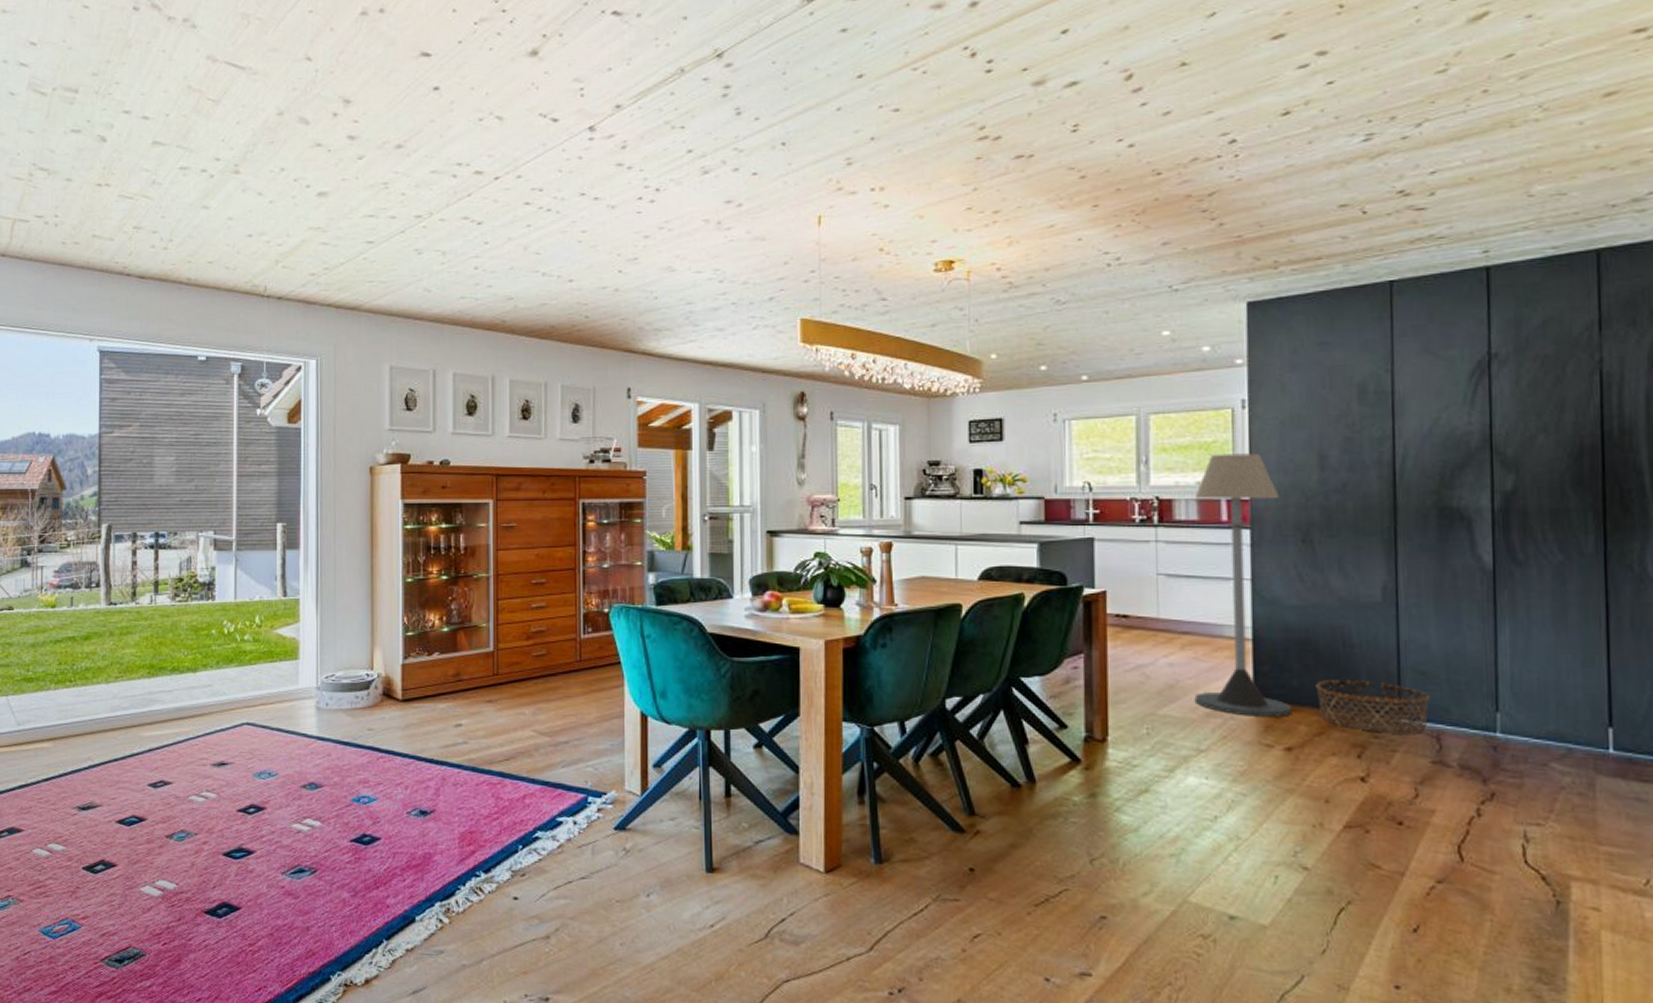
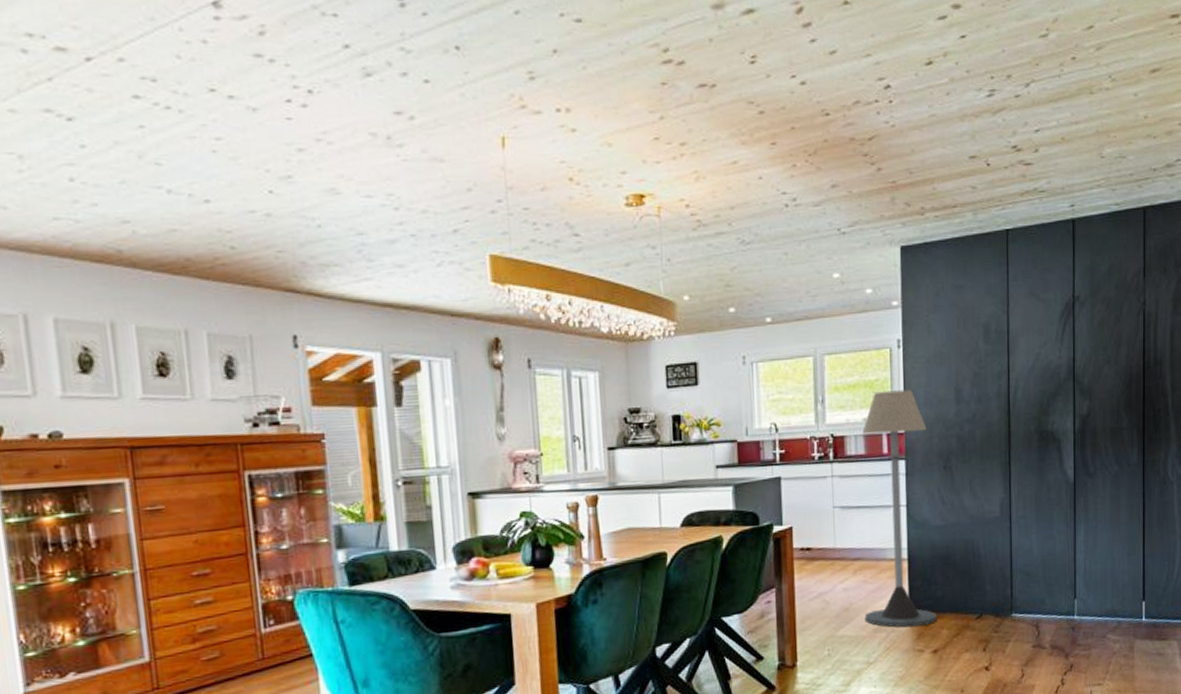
basket: present [1316,679,1430,734] -> none [954,585,1032,628]

